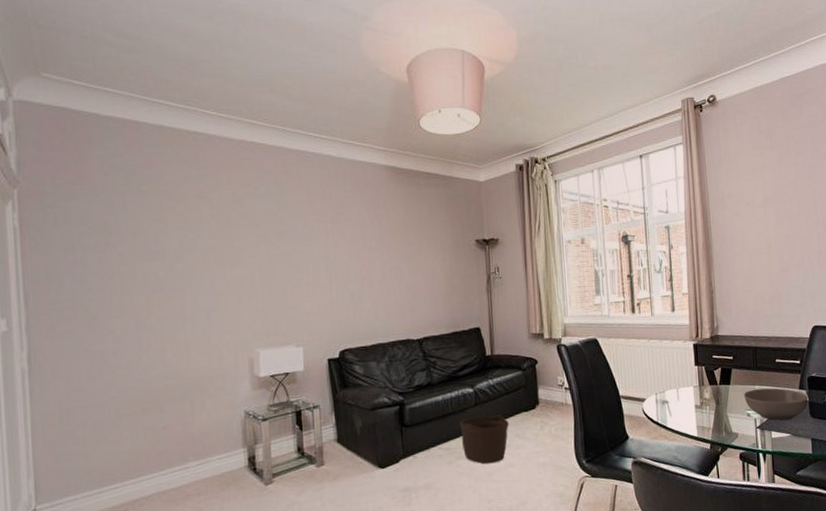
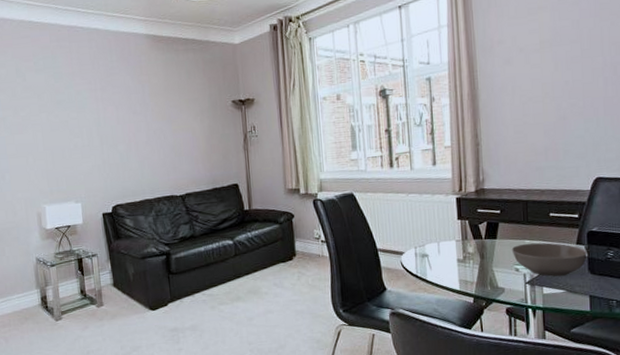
basket: present [460,414,509,465] -> none [221,264,267,310]

